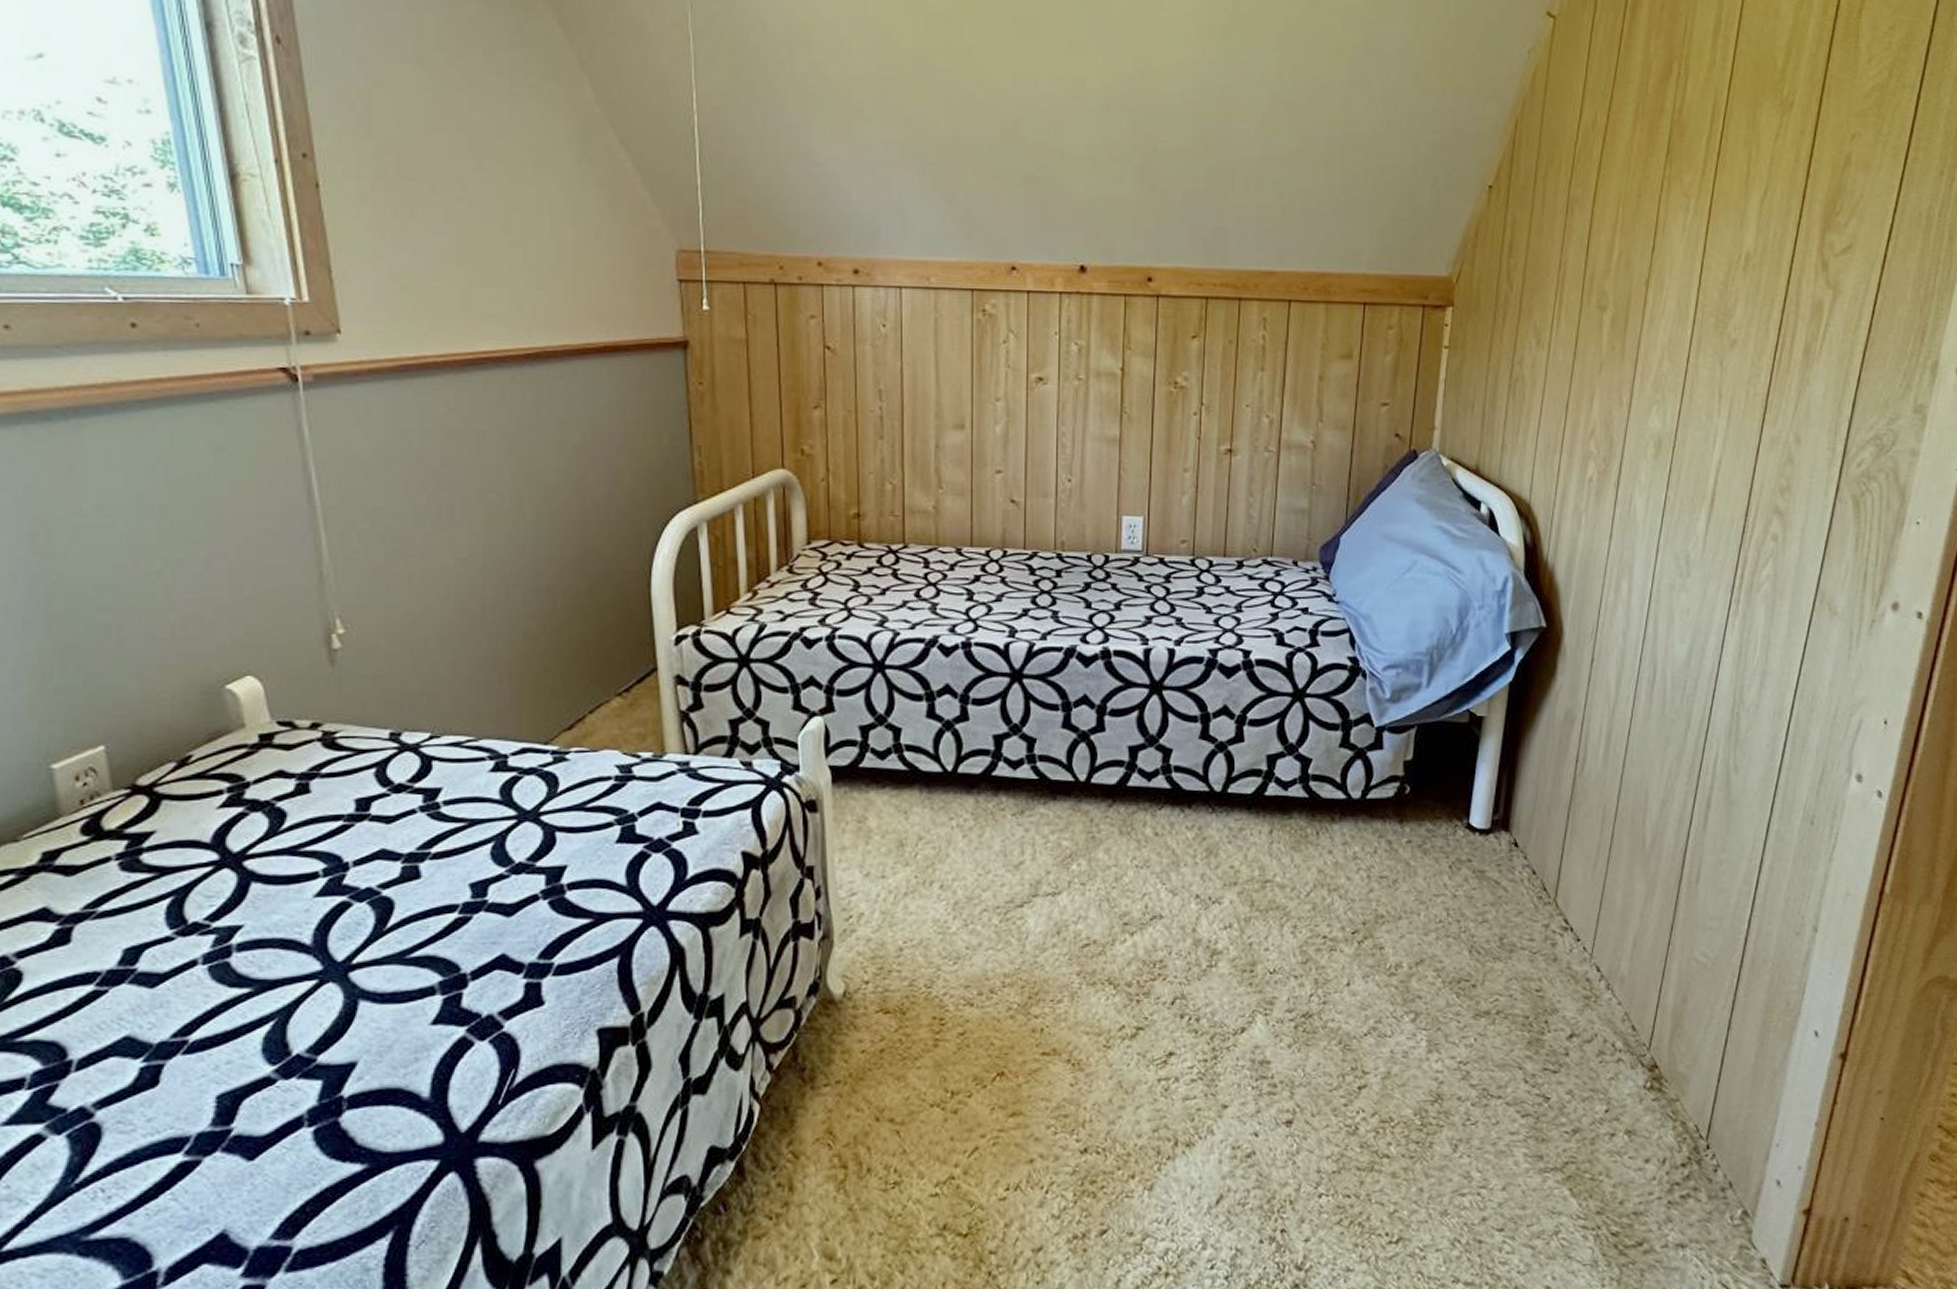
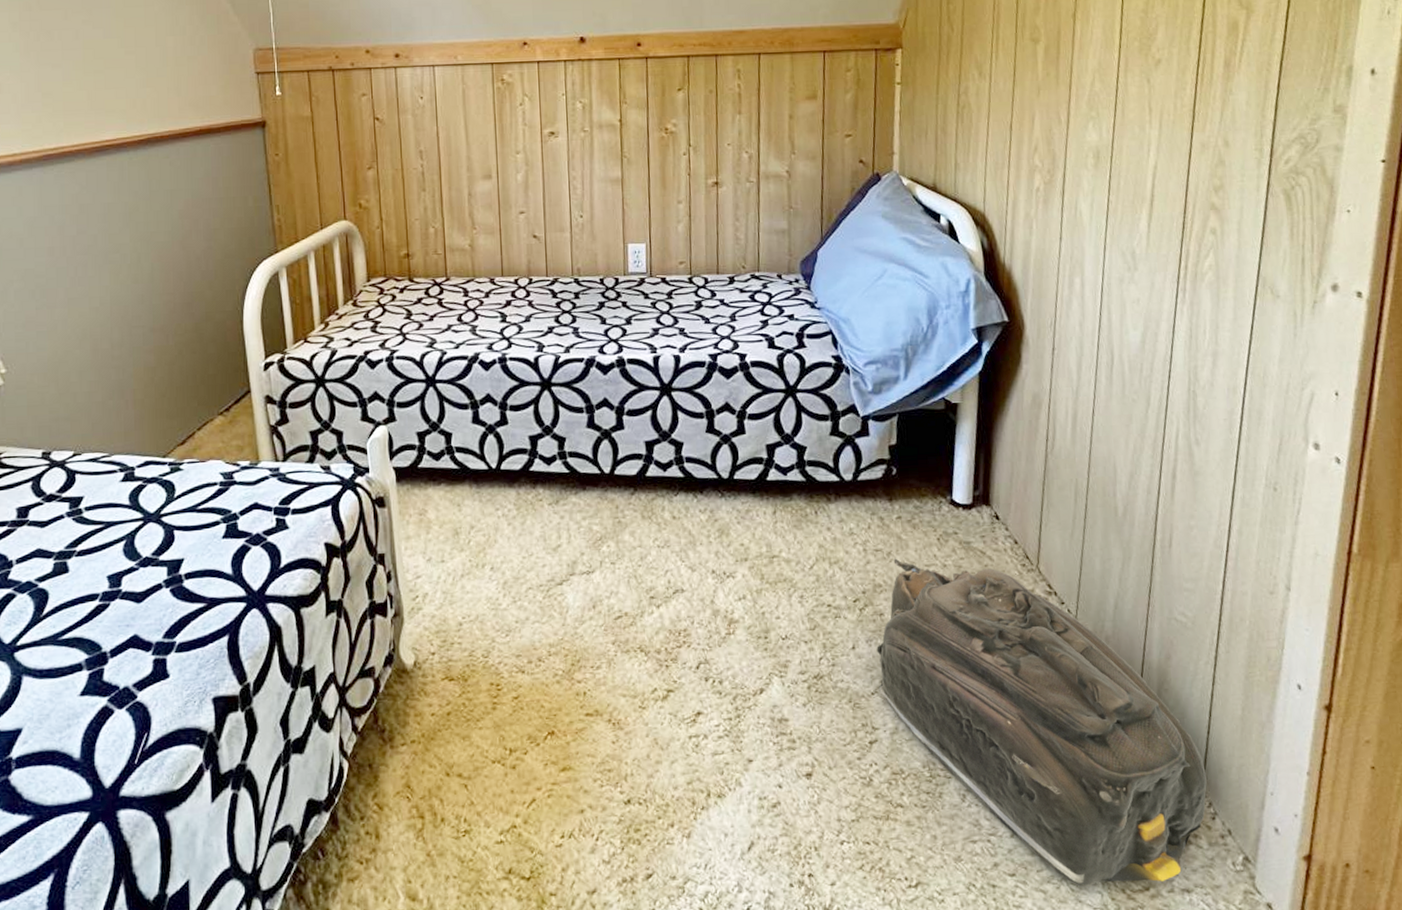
duffel bag: none [1373,886,1712,1243] -> present [876,558,1207,888]

